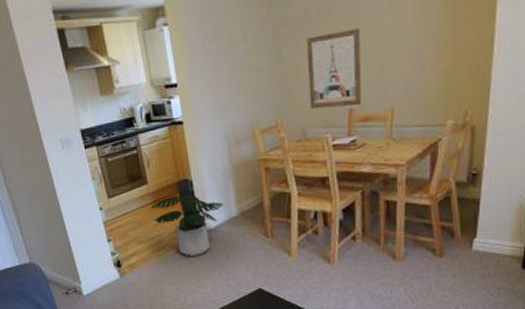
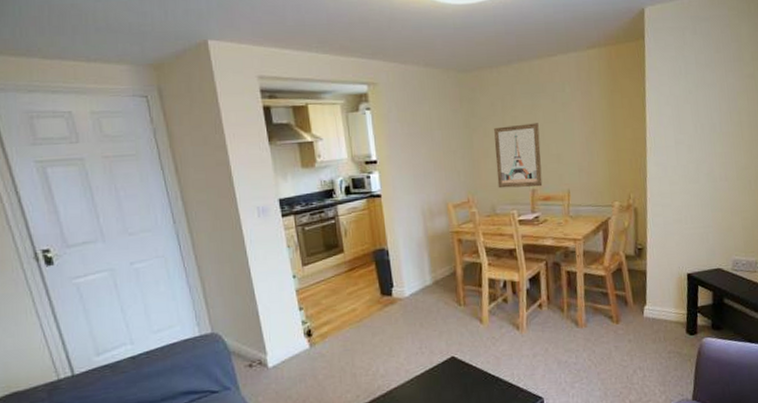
potted plant: present [151,195,224,256] -> none [346,264,418,325]

